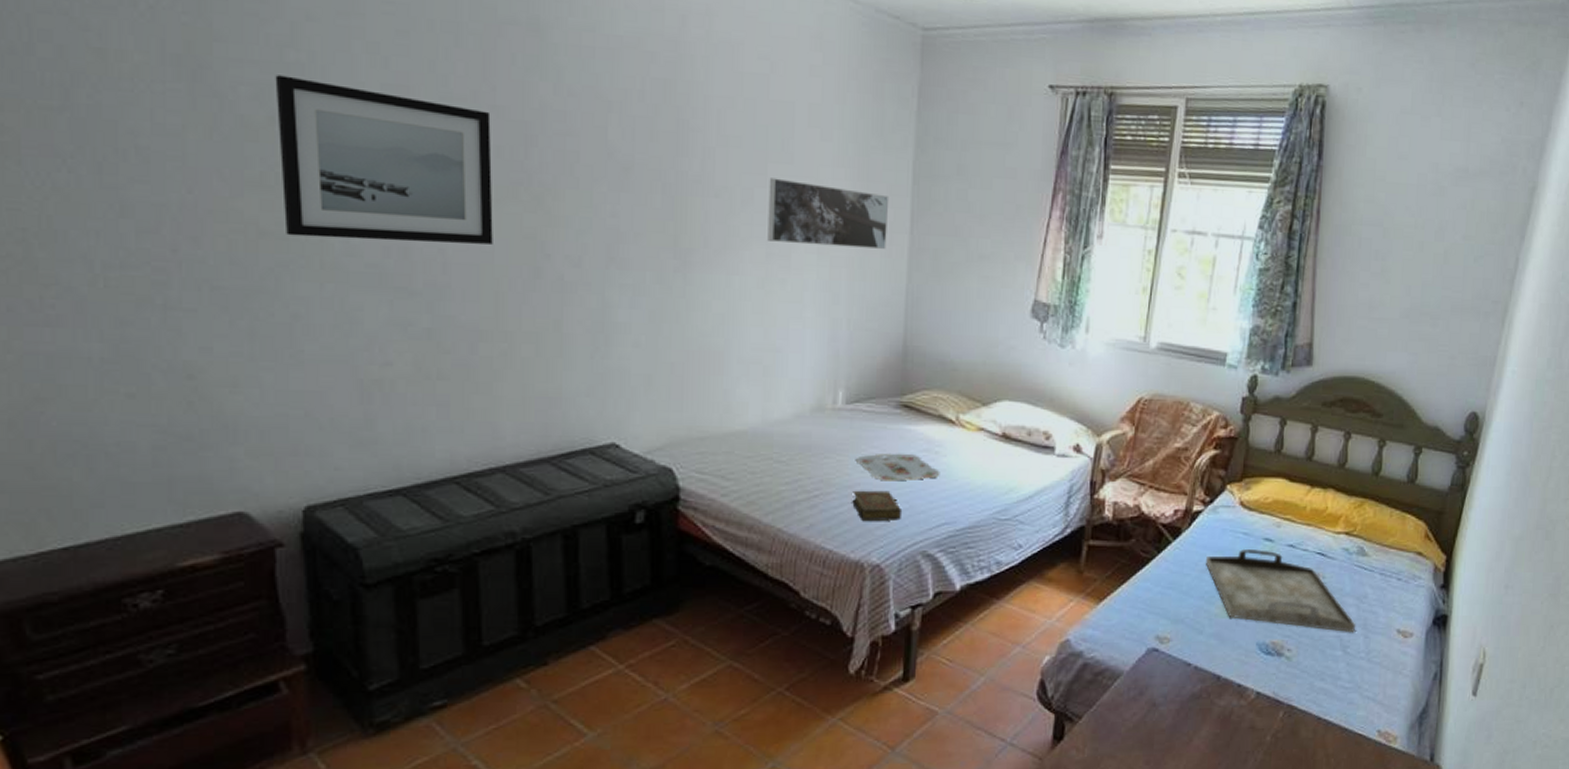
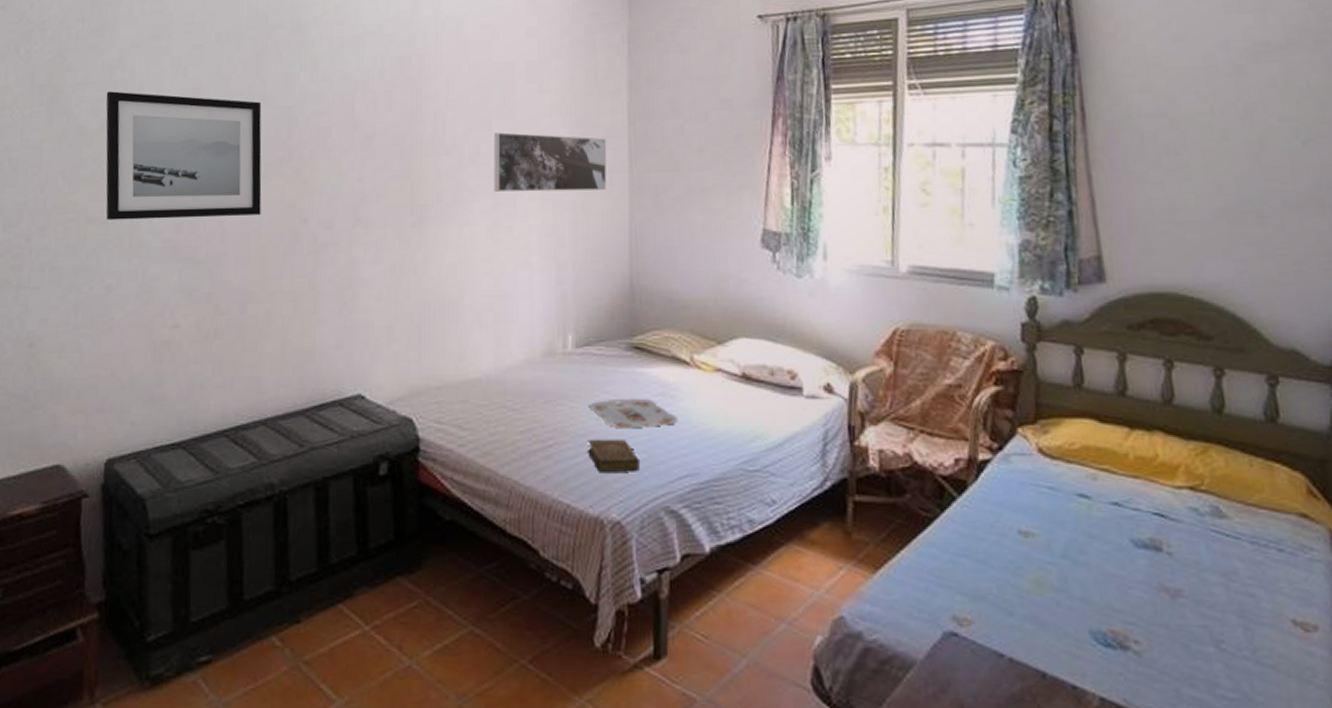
serving tray: present [1205,548,1356,633] -> none [1003,506,1229,623]

